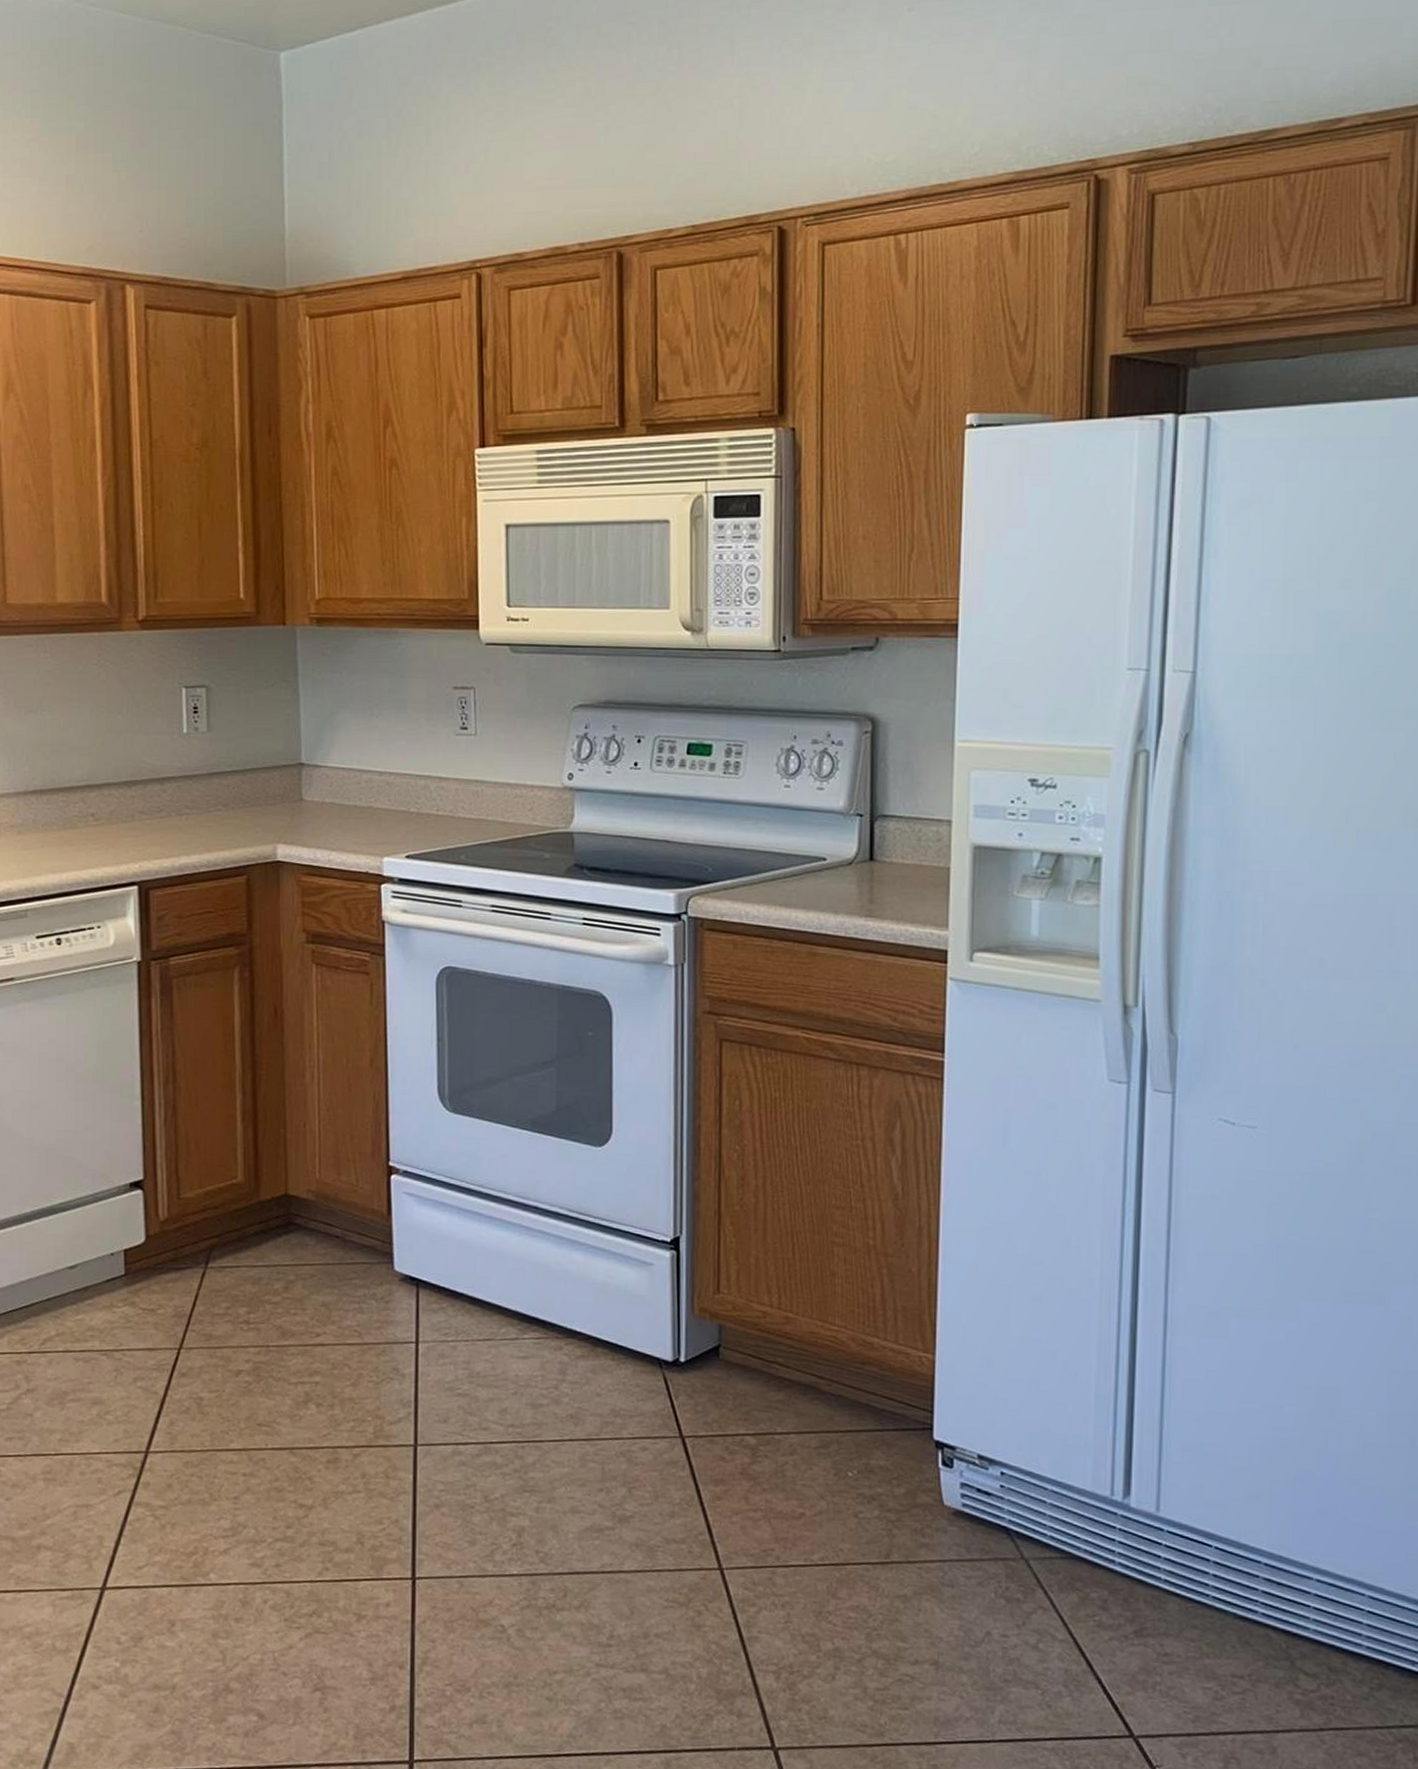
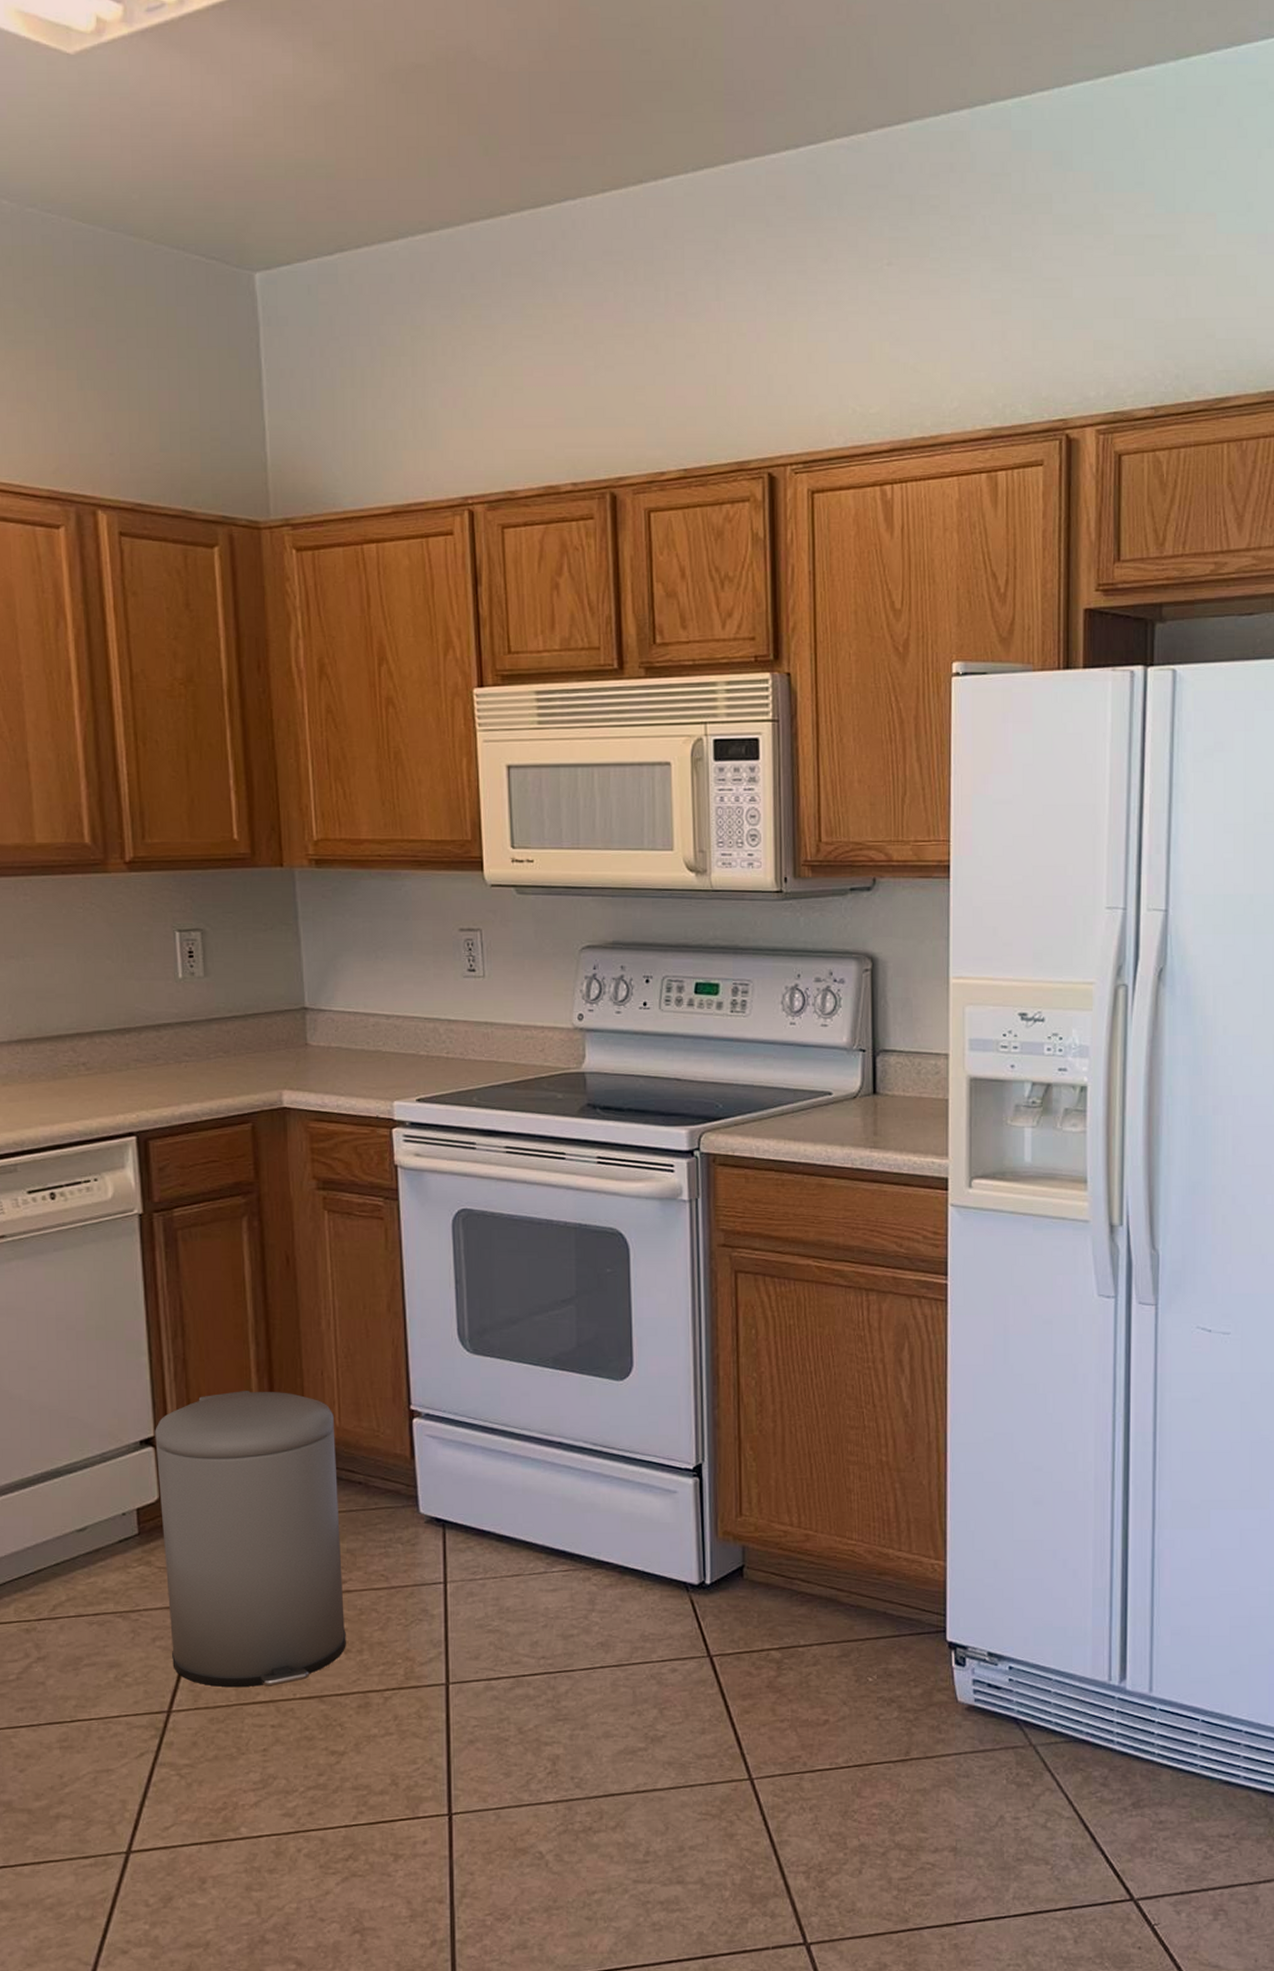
pedal bin: none [144,1139,318,1435] -> present [155,1391,346,1687]

